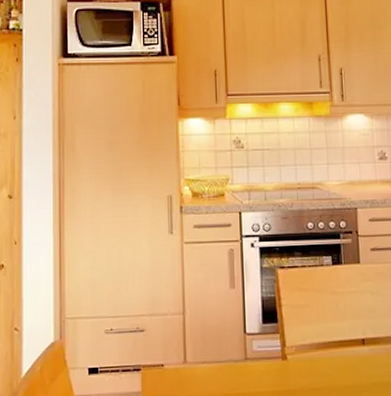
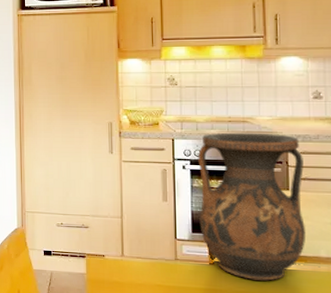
vase: none [267,200,378,373] -> present [198,132,306,281]

